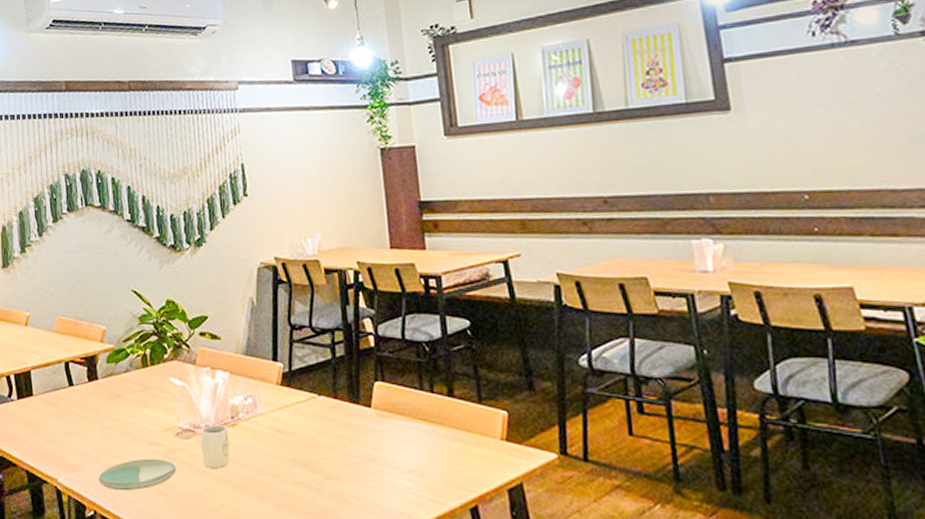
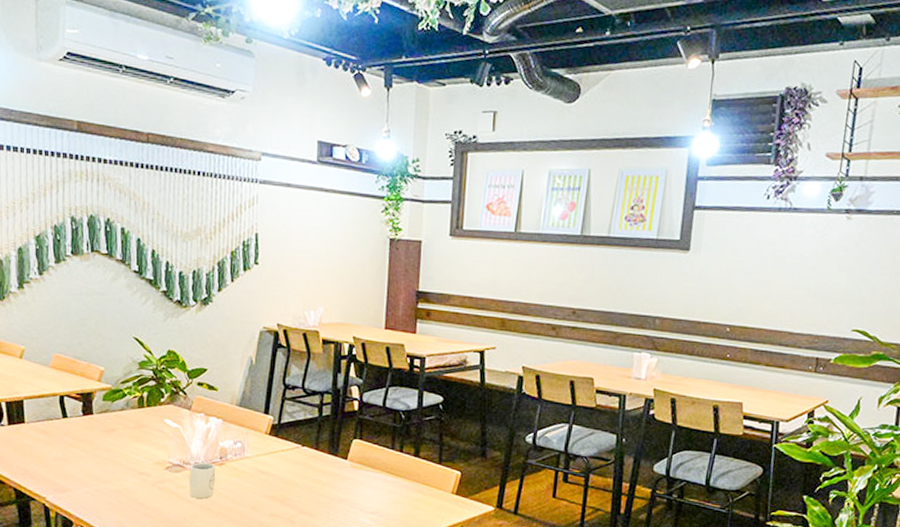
plate: present [98,458,177,490] -> none [87,486,164,512]

